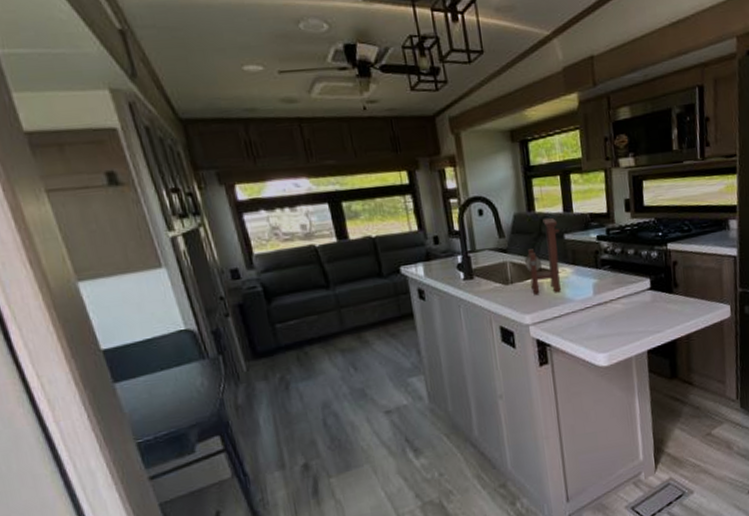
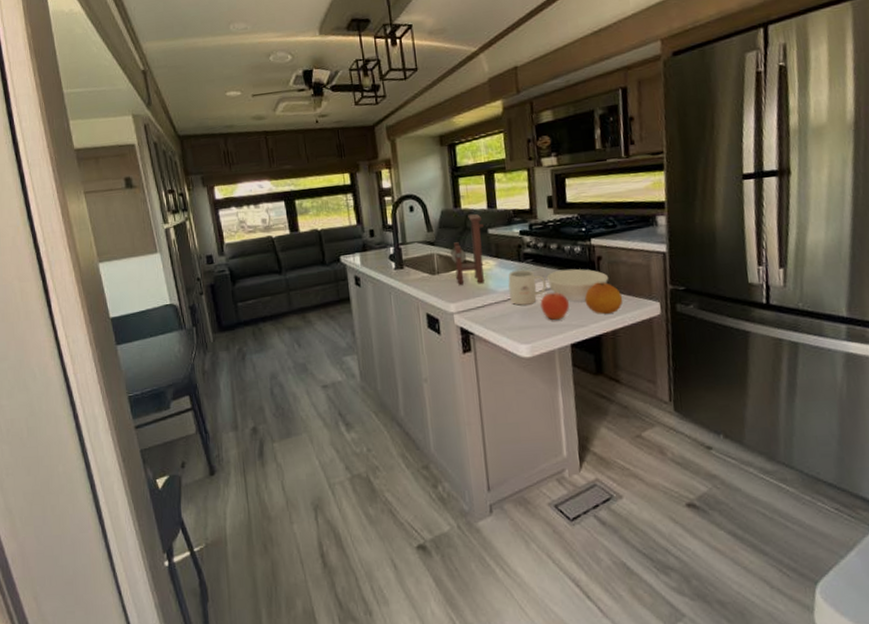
mug: none [585,276,624,314] -> present [508,269,546,306]
fruit: none [617,299,647,327] -> present [540,292,570,320]
bowl: none [624,274,684,309] -> present [546,268,609,303]
fruit: none [660,286,697,319] -> present [584,282,623,314]

